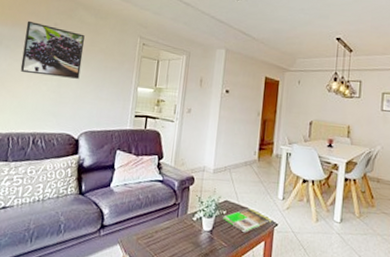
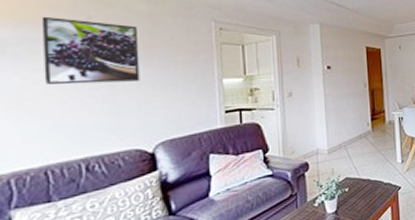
magazine: present [223,208,272,233] -> none [346,178,395,205]

